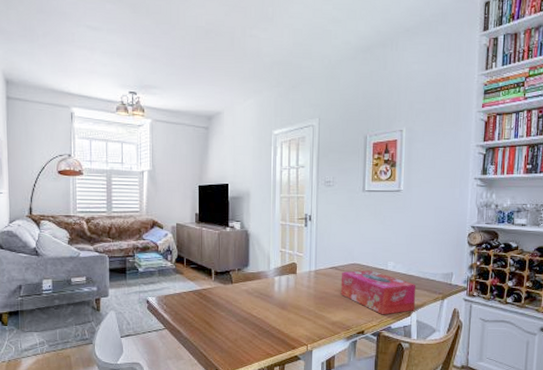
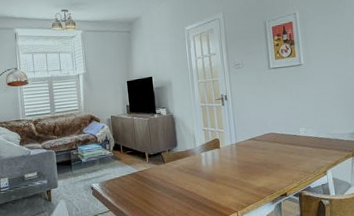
tissue box: present [340,269,416,315] -> none [259,137,330,177]

